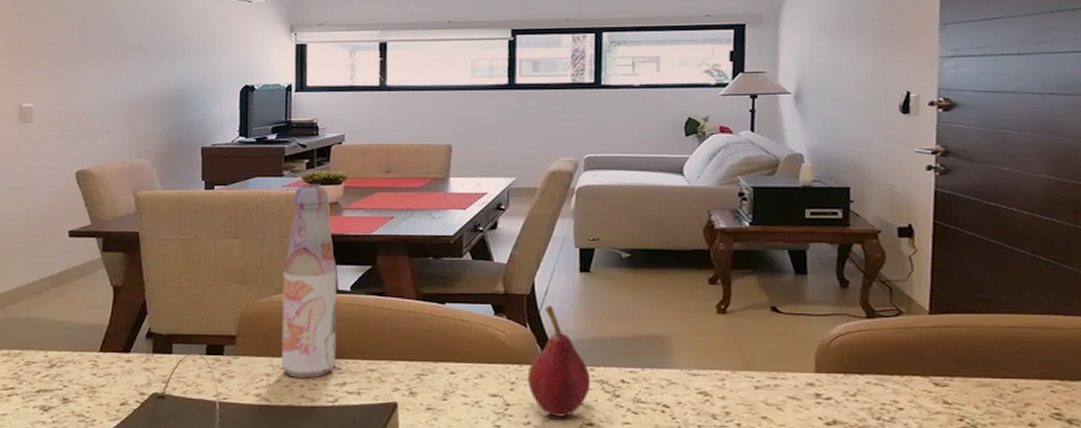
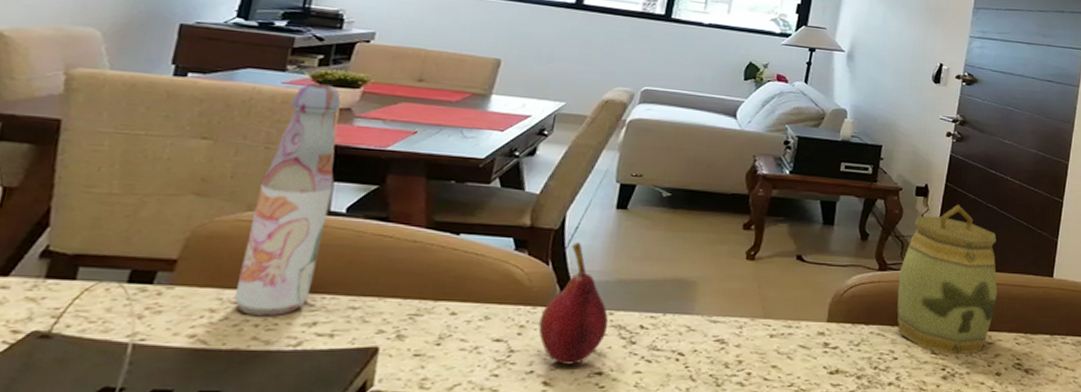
jar: none [891,243,1018,405] -> present [897,204,998,355]

